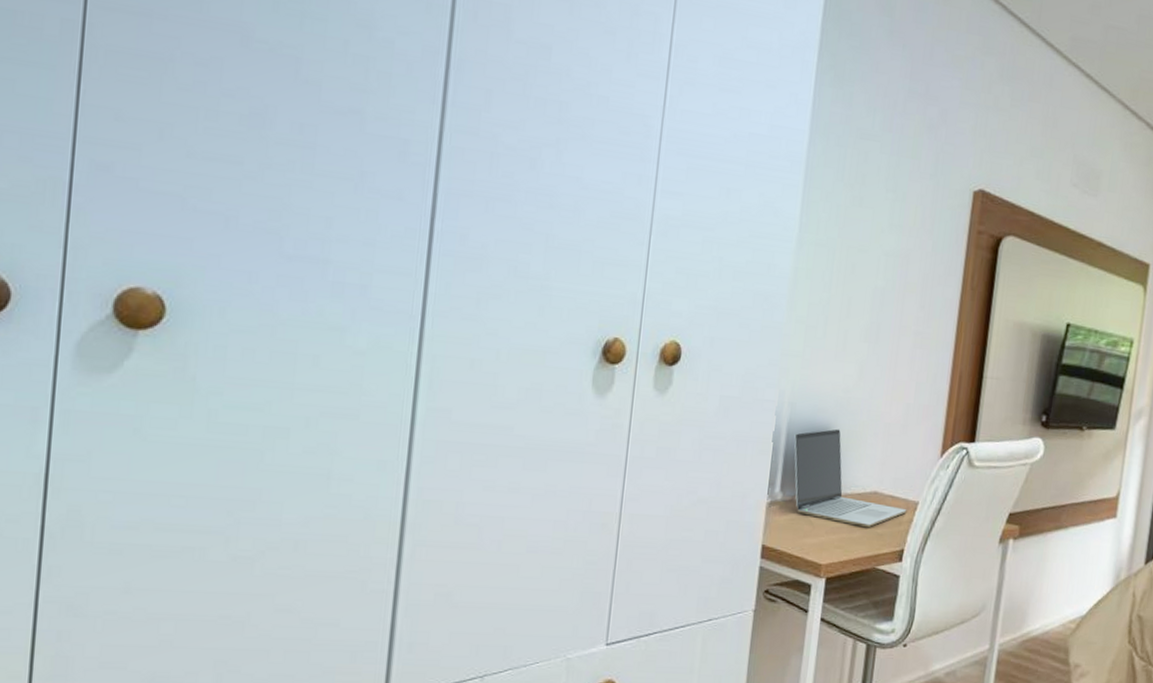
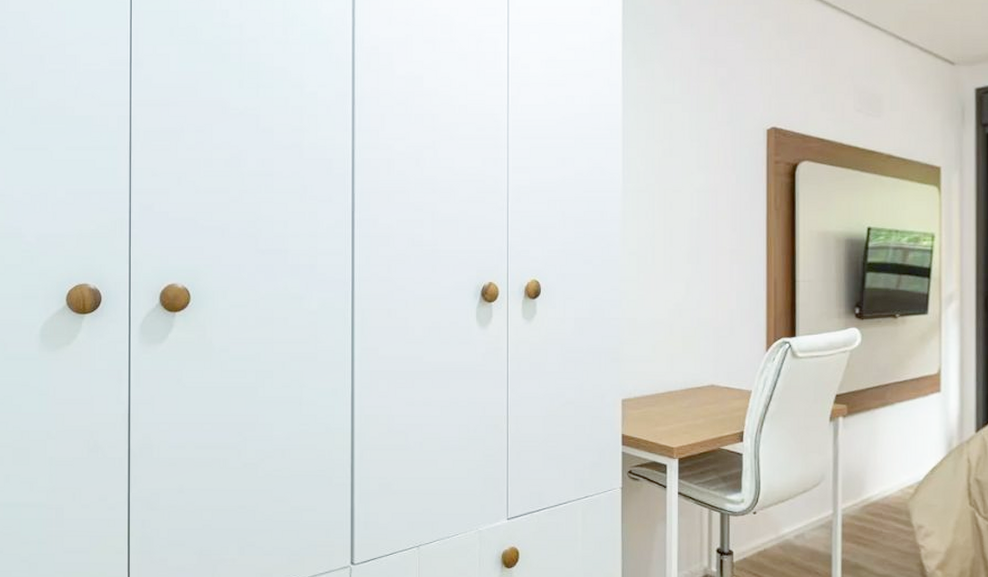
laptop: present [794,428,907,528] -> none [638,336,742,415]

